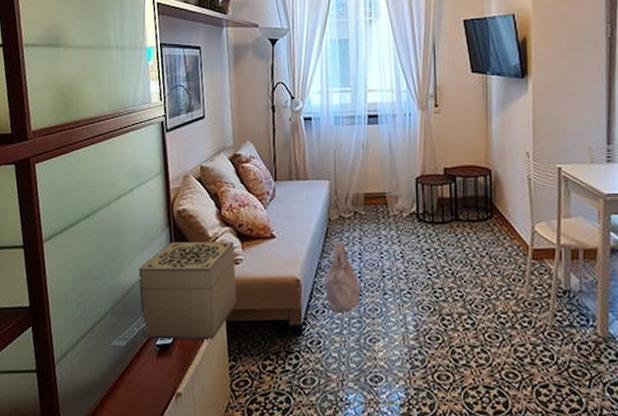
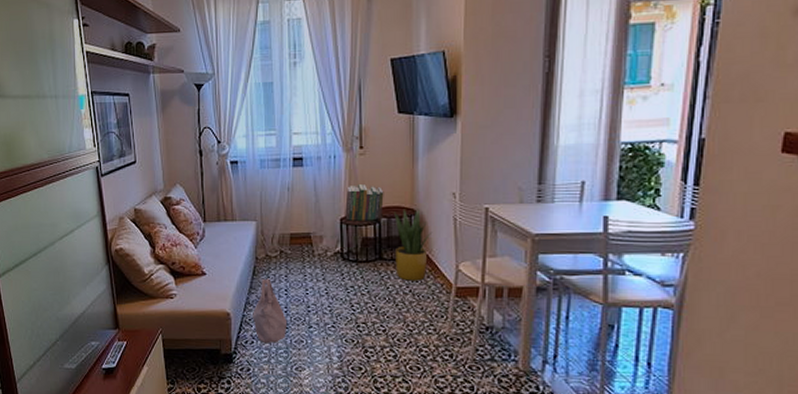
decorative box: present [138,241,237,340] -> none [83,277,172,365]
books: none [420,143,459,182] -> present [345,184,384,223]
planter: none [470,168,507,243] -> present [394,209,431,281]

